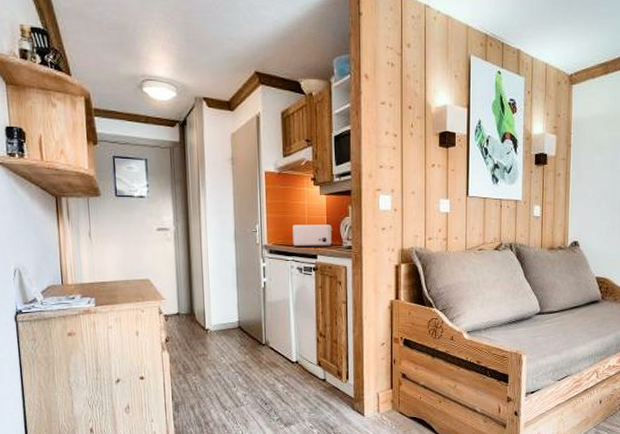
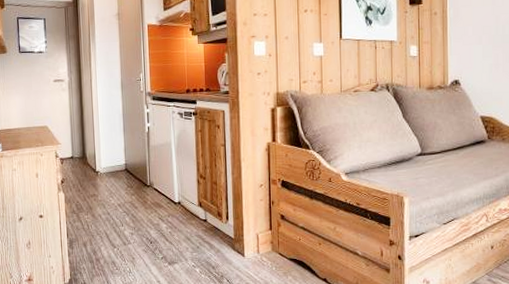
toaster: present [292,224,333,249] -> none [173,71,211,95]

